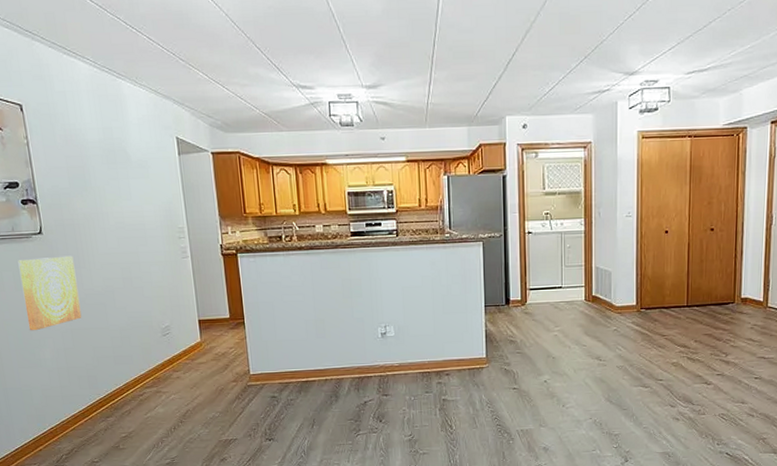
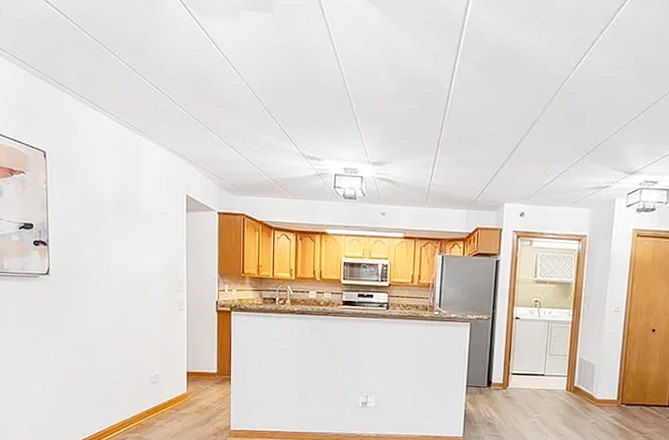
wall art: present [18,255,82,331] -> none [23,297,77,367]

